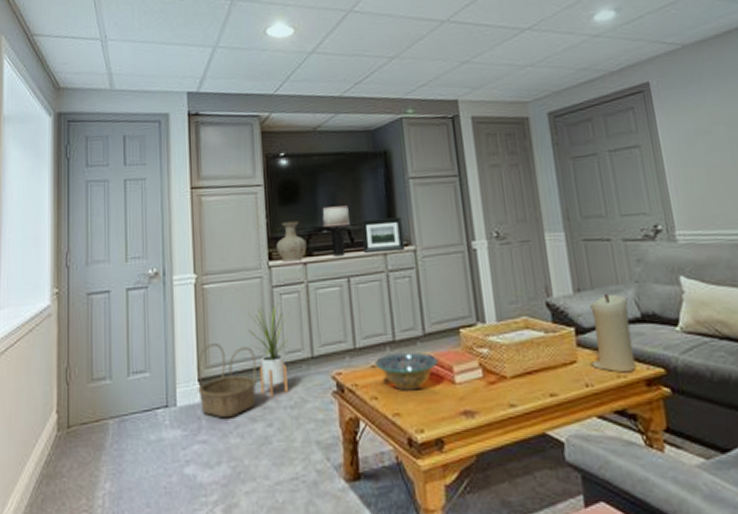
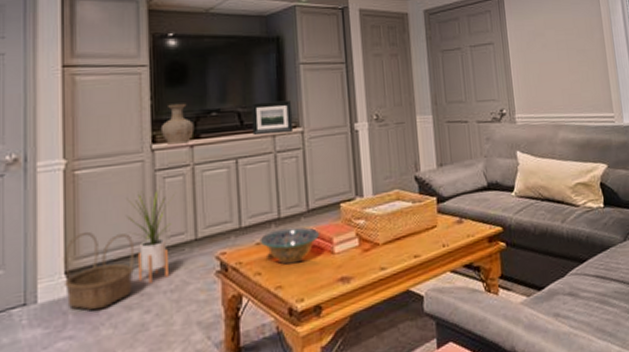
table lamp: present [322,205,351,257] -> none [211,88,241,139]
candle: present [590,294,636,373] -> none [448,167,482,234]

